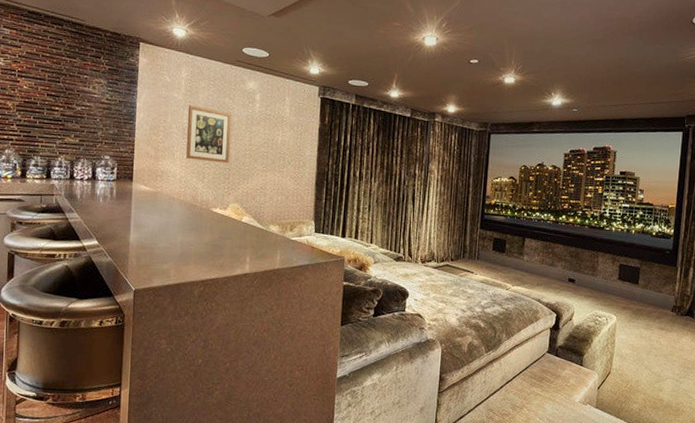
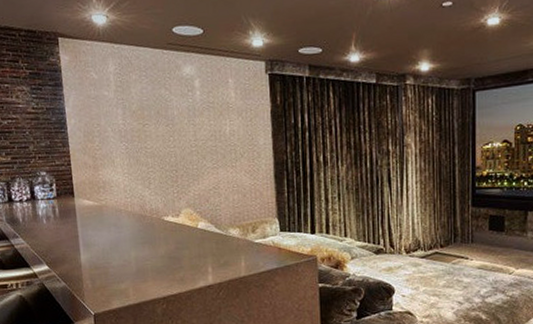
wall art: present [186,105,232,163] -> none [122,103,176,165]

